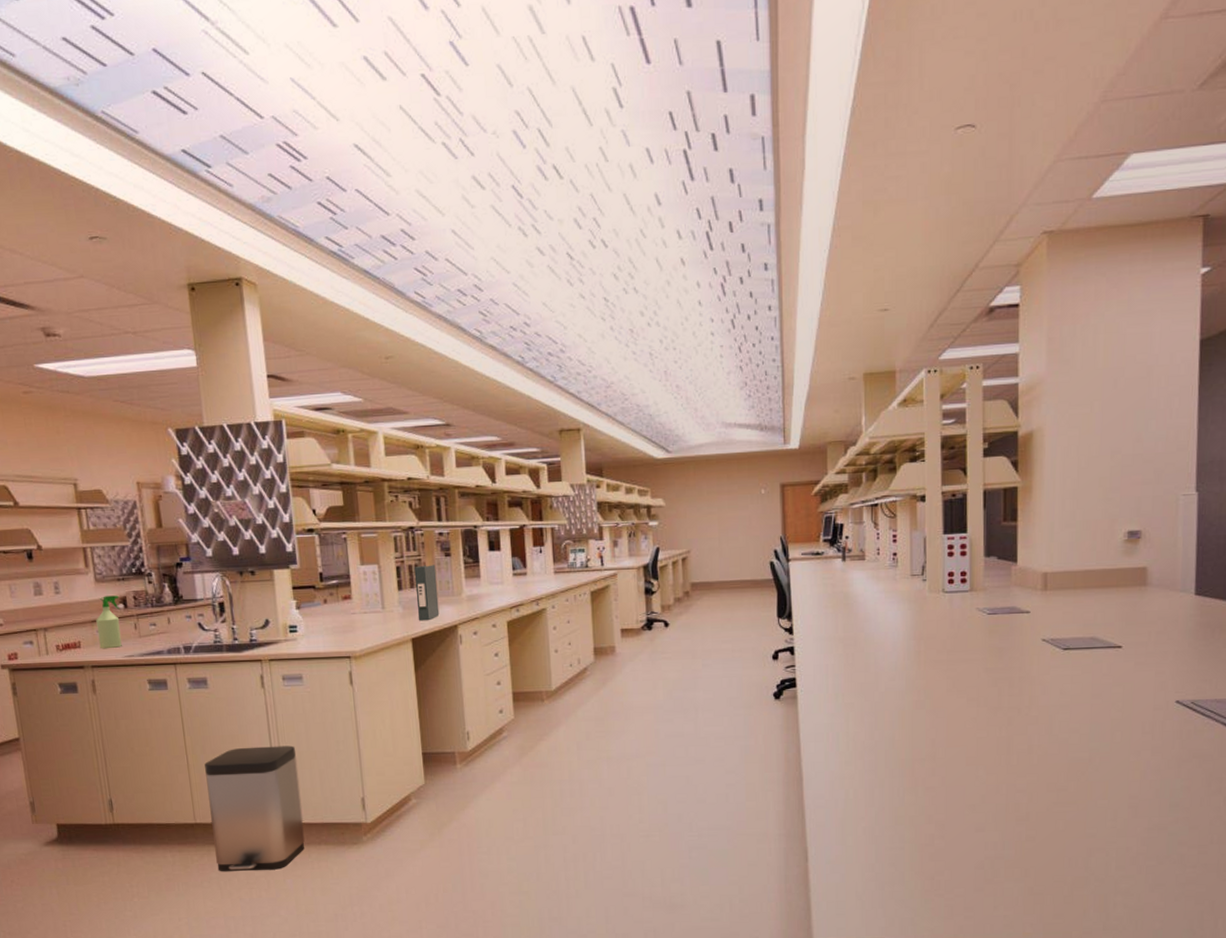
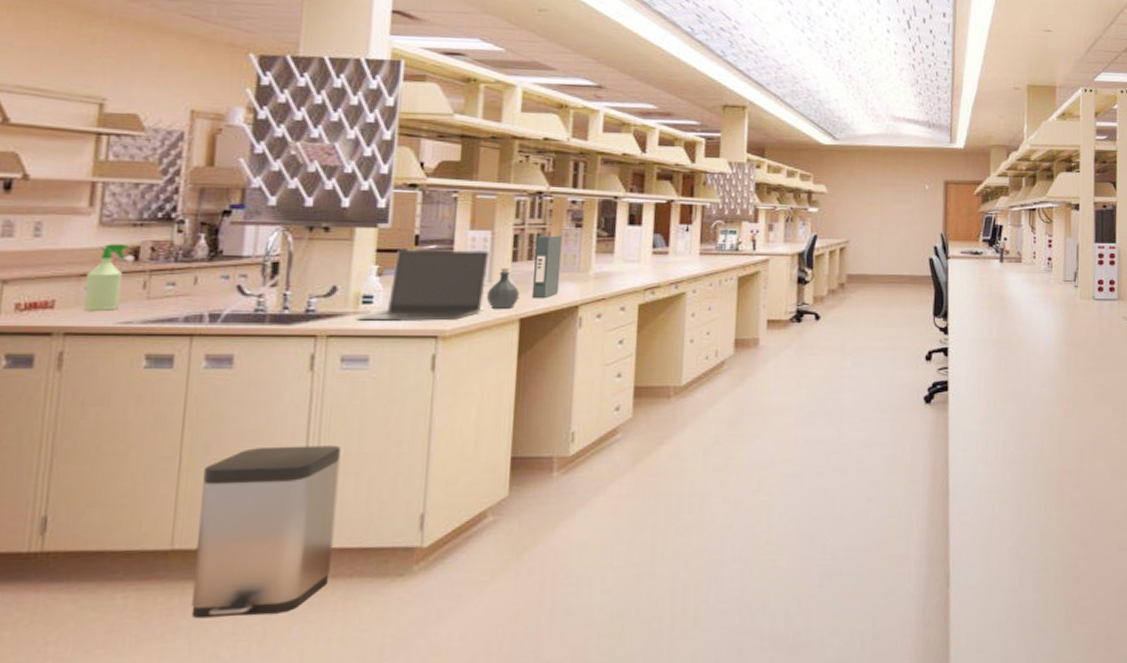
laptop: none [287,581,381,646] -> present [356,249,490,321]
flask: none [382,595,408,632] -> present [486,267,519,310]

